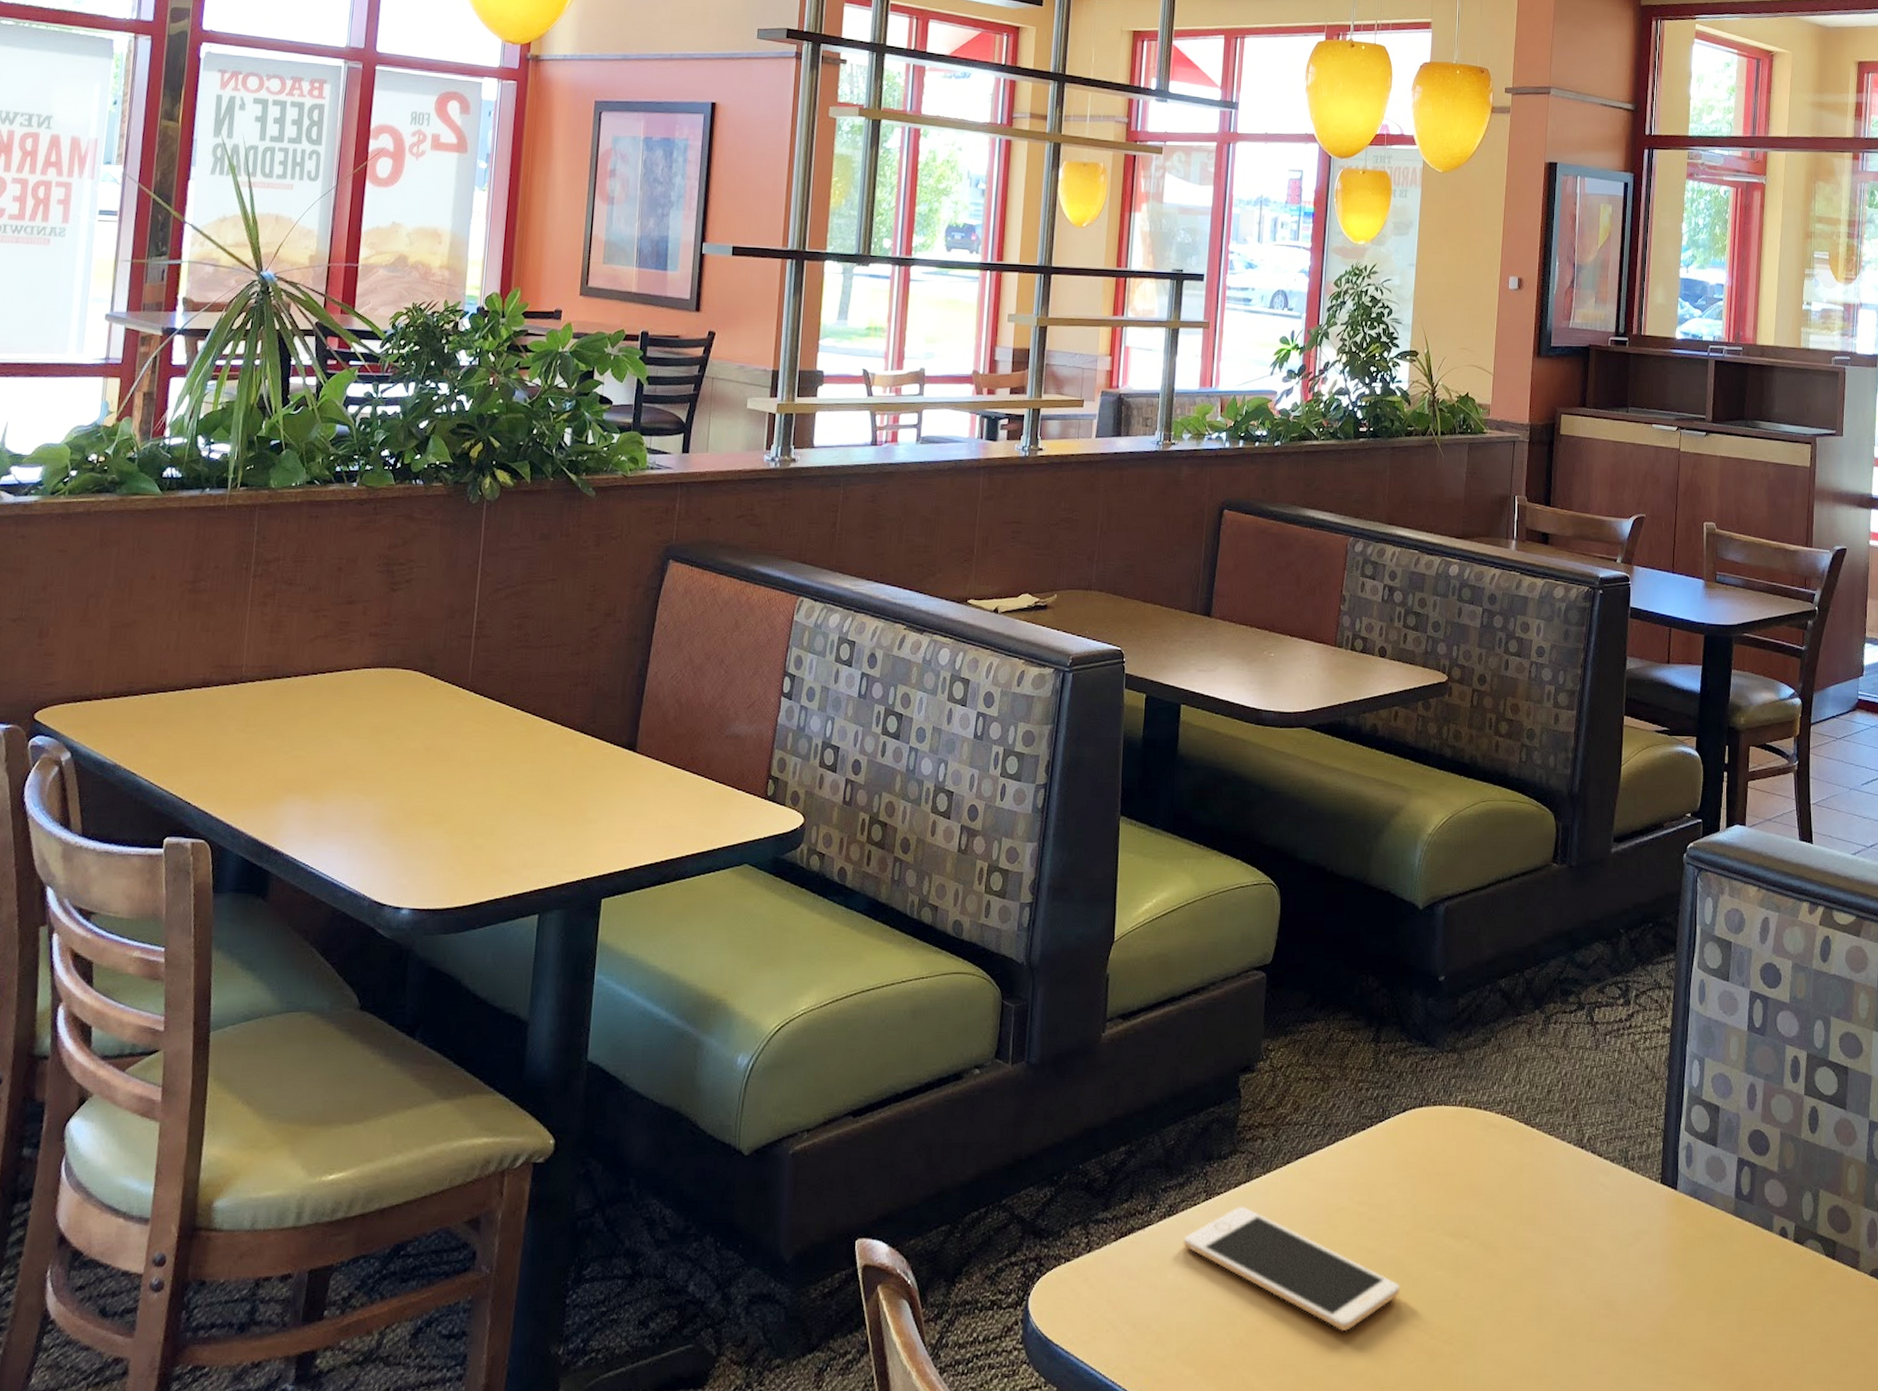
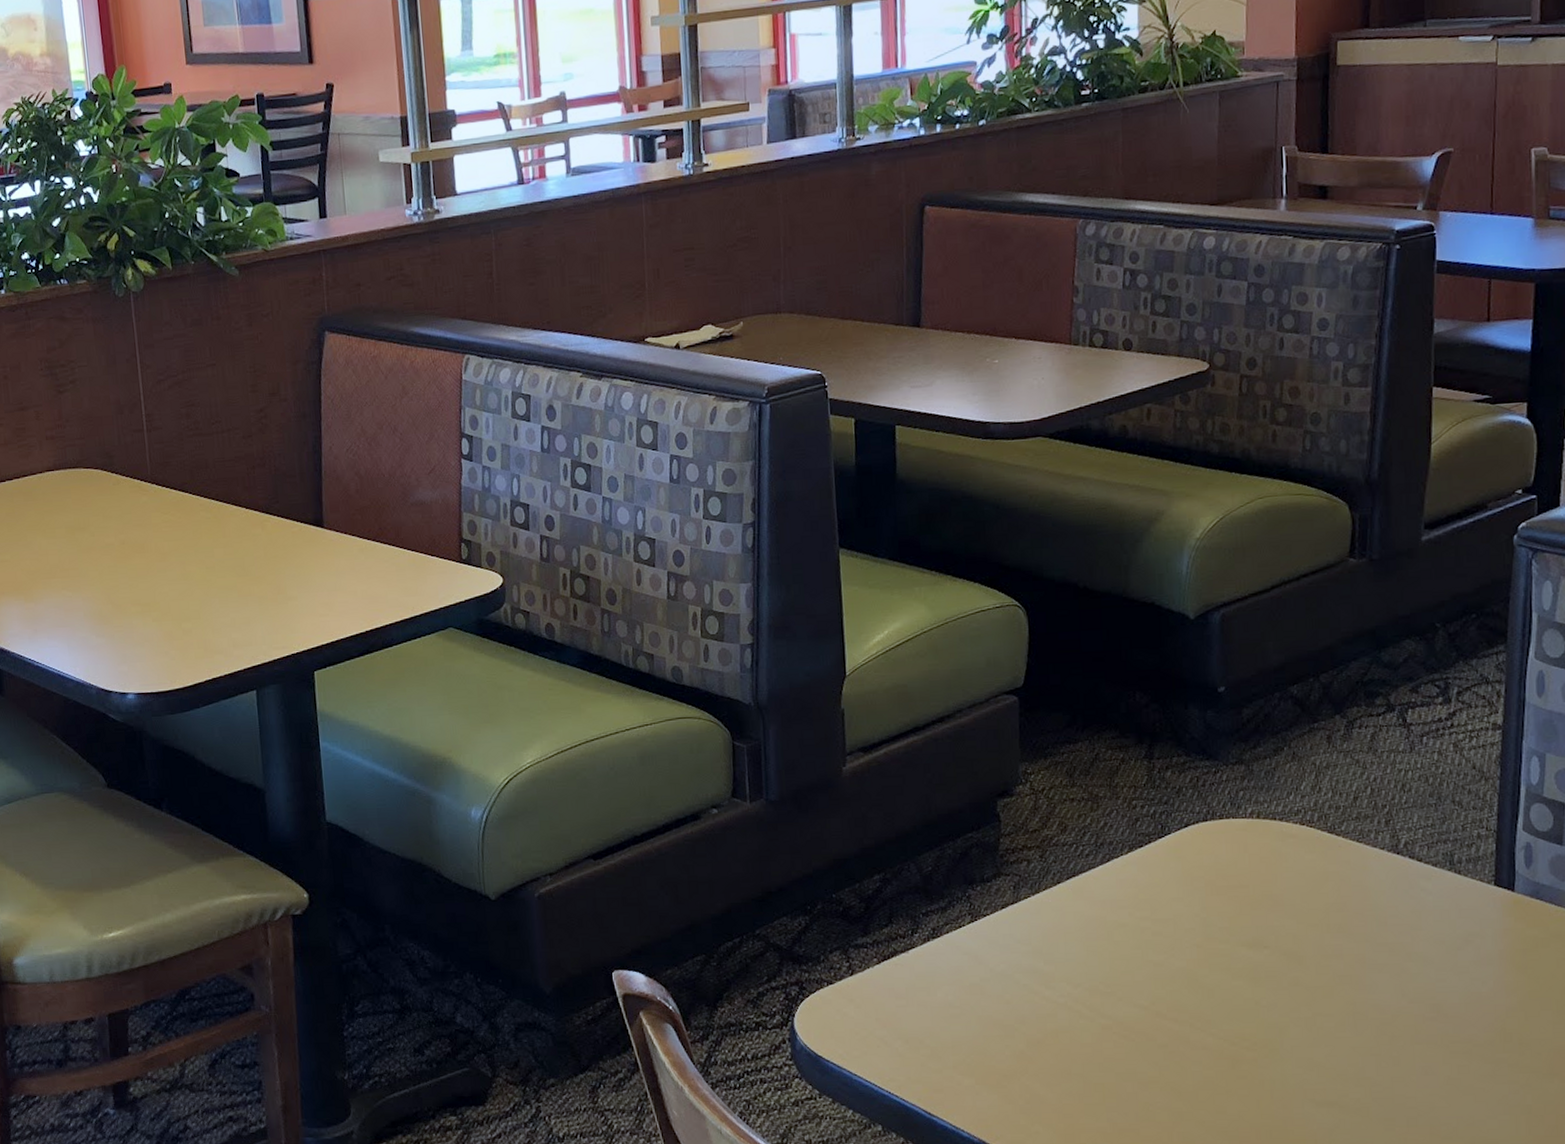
cell phone: present [1183,1206,1401,1331] -> none [950,926,1194,1040]

